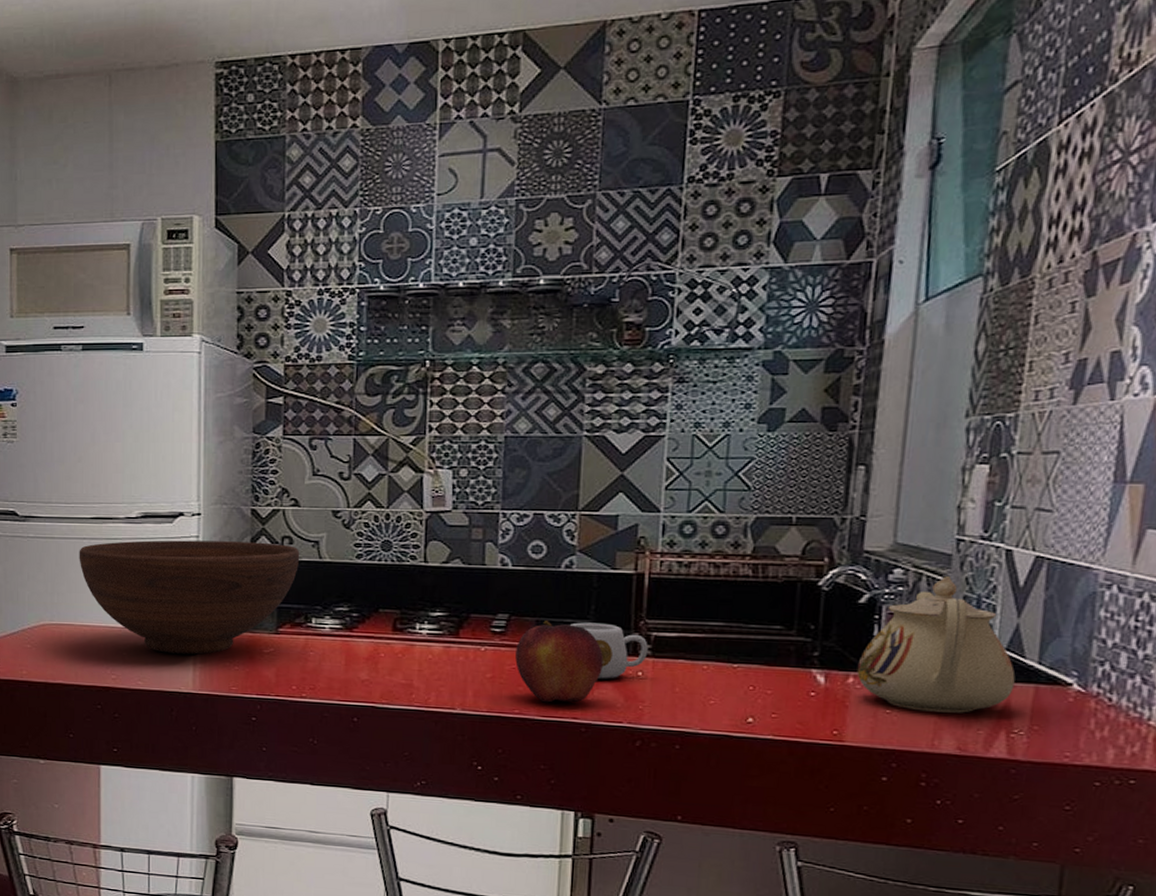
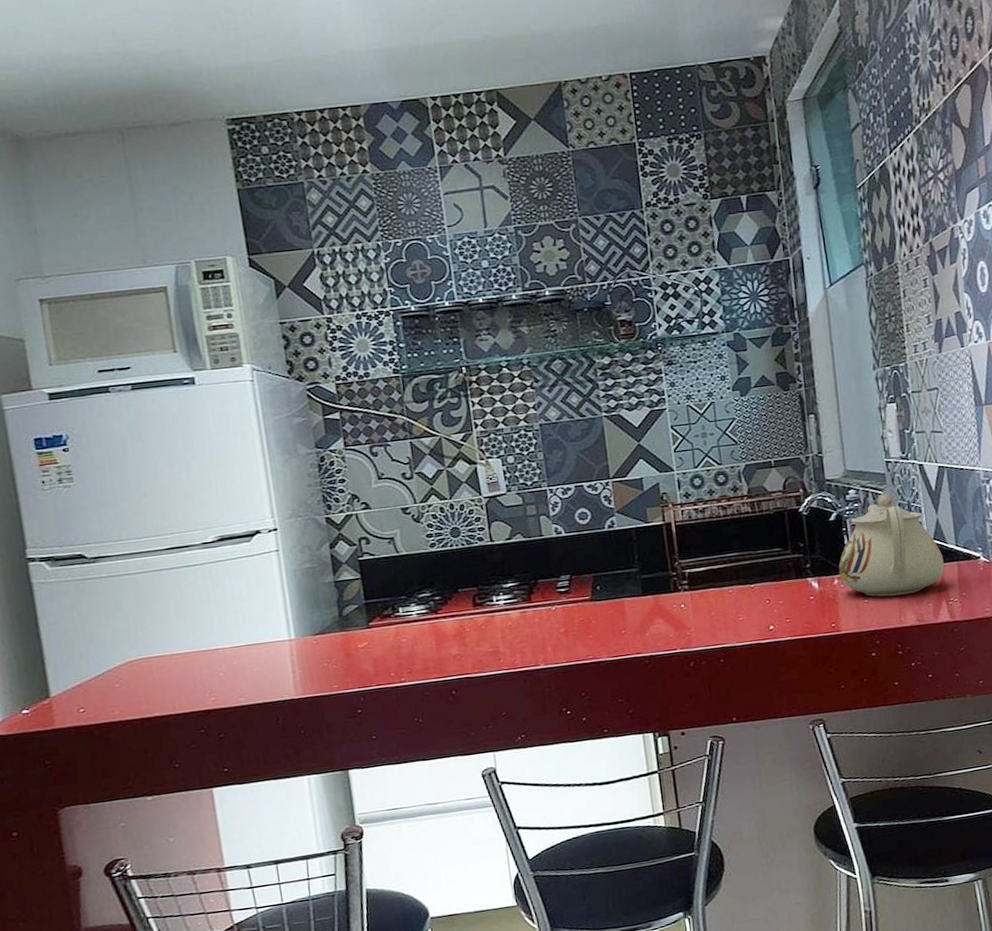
fruit bowl: present [79,540,300,655] -> none [157,545,379,666]
fruit: present [515,619,603,703] -> none [580,574,653,645]
mug: present [570,622,648,679] -> none [621,568,686,616]

